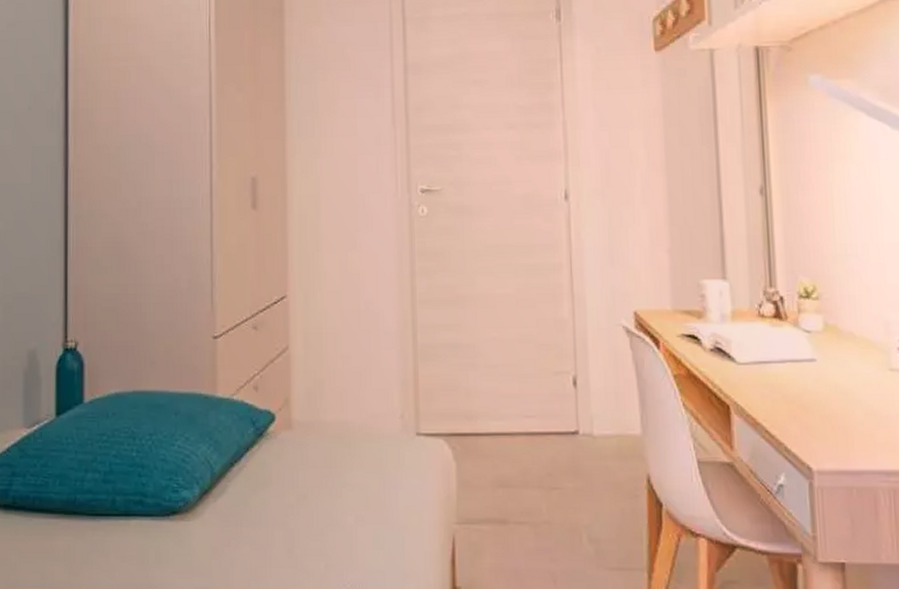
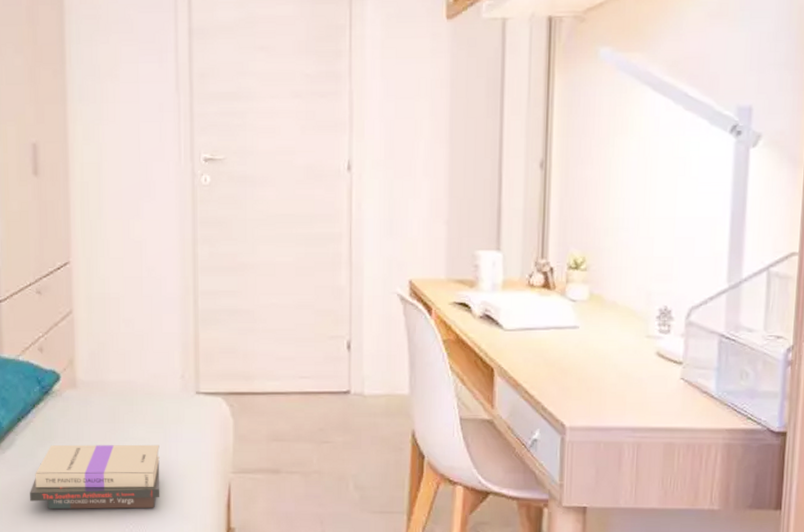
books: none [241,491,380,566] -> present [30,444,160,510]

